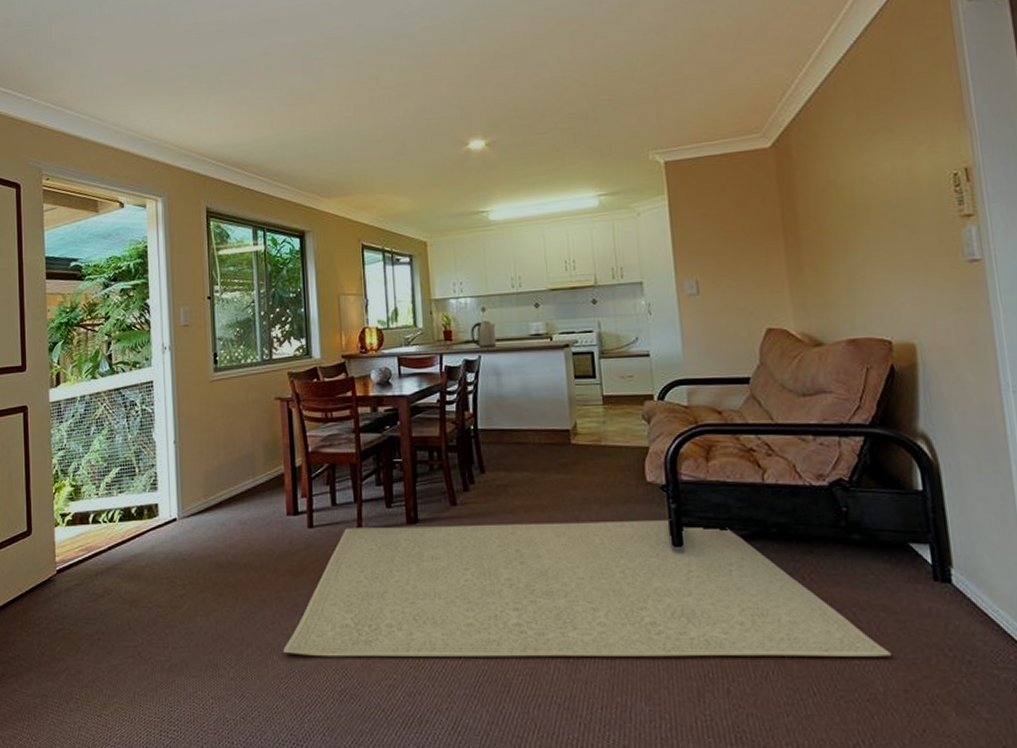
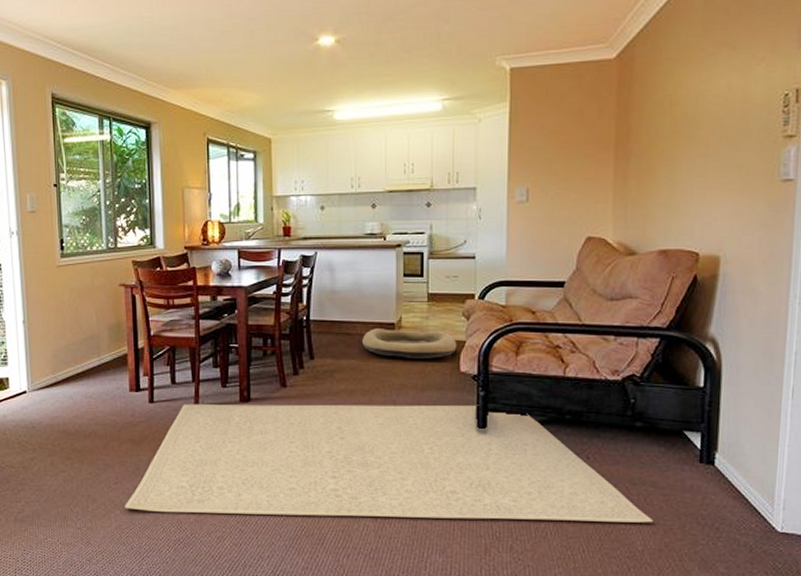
kettle: present [471,321,497,349] -> none [309,219,333,246]
dog bed: none [536,436,640,468] -> present [362,329,457,358]

